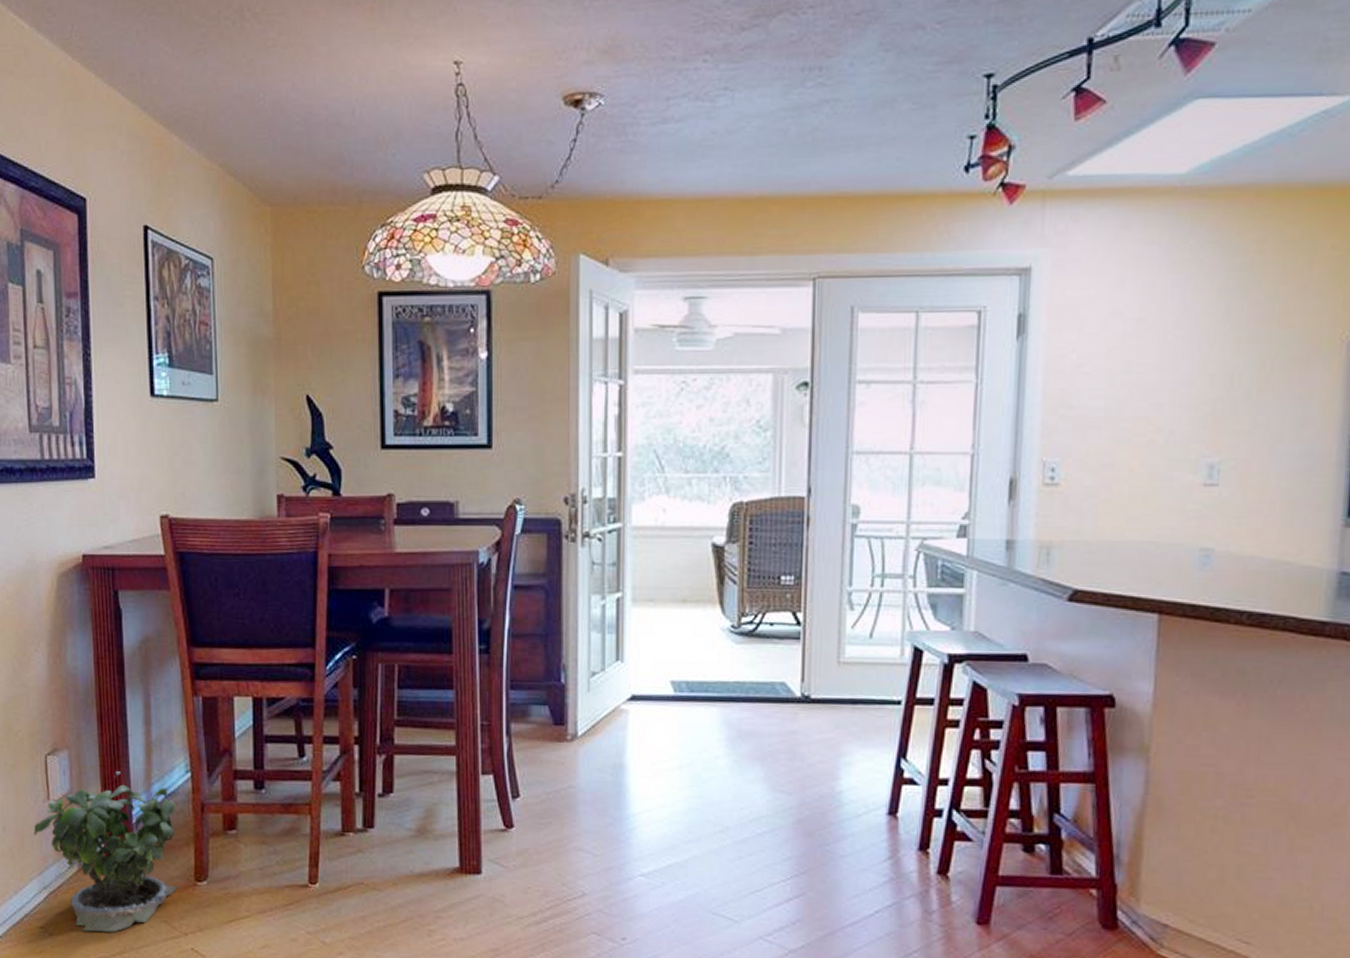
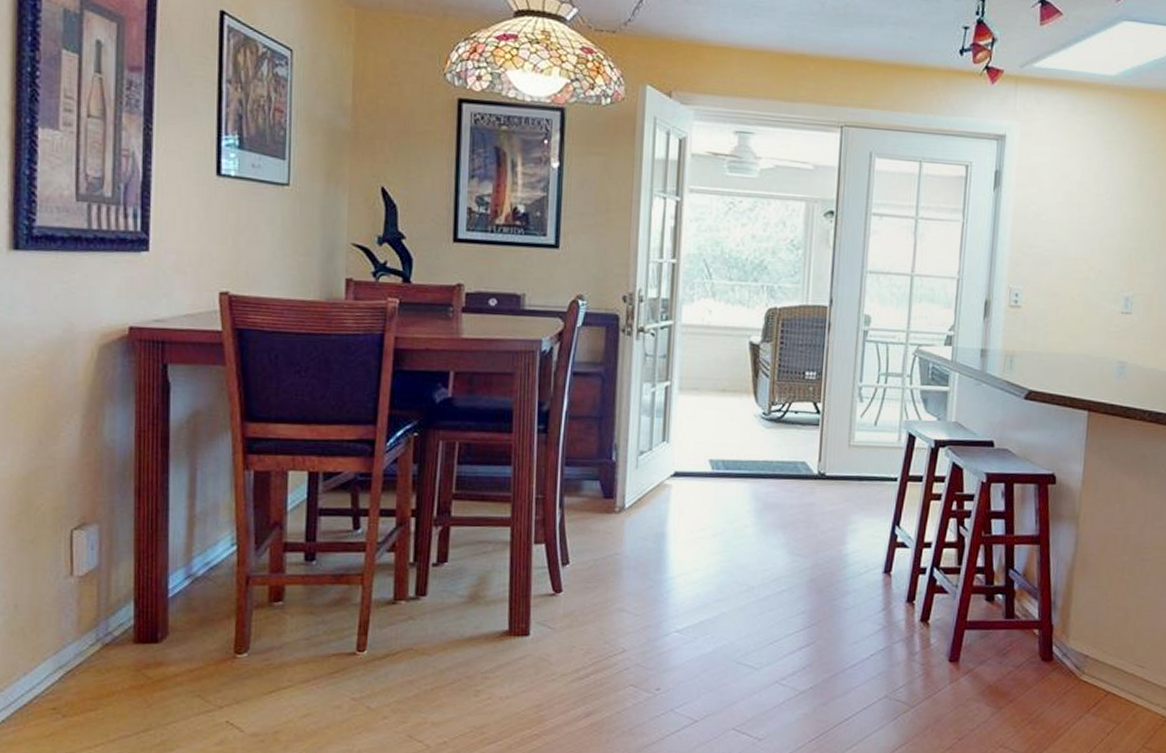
potted plant: present [33,771,178,932] -> none [51,545,218,711]

